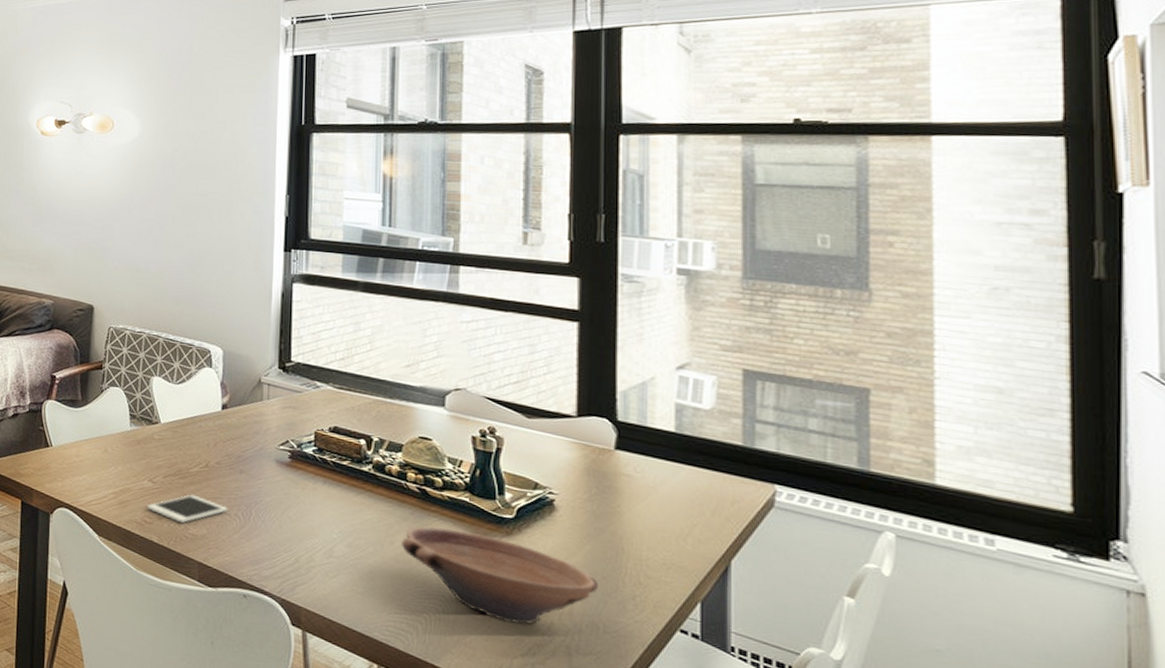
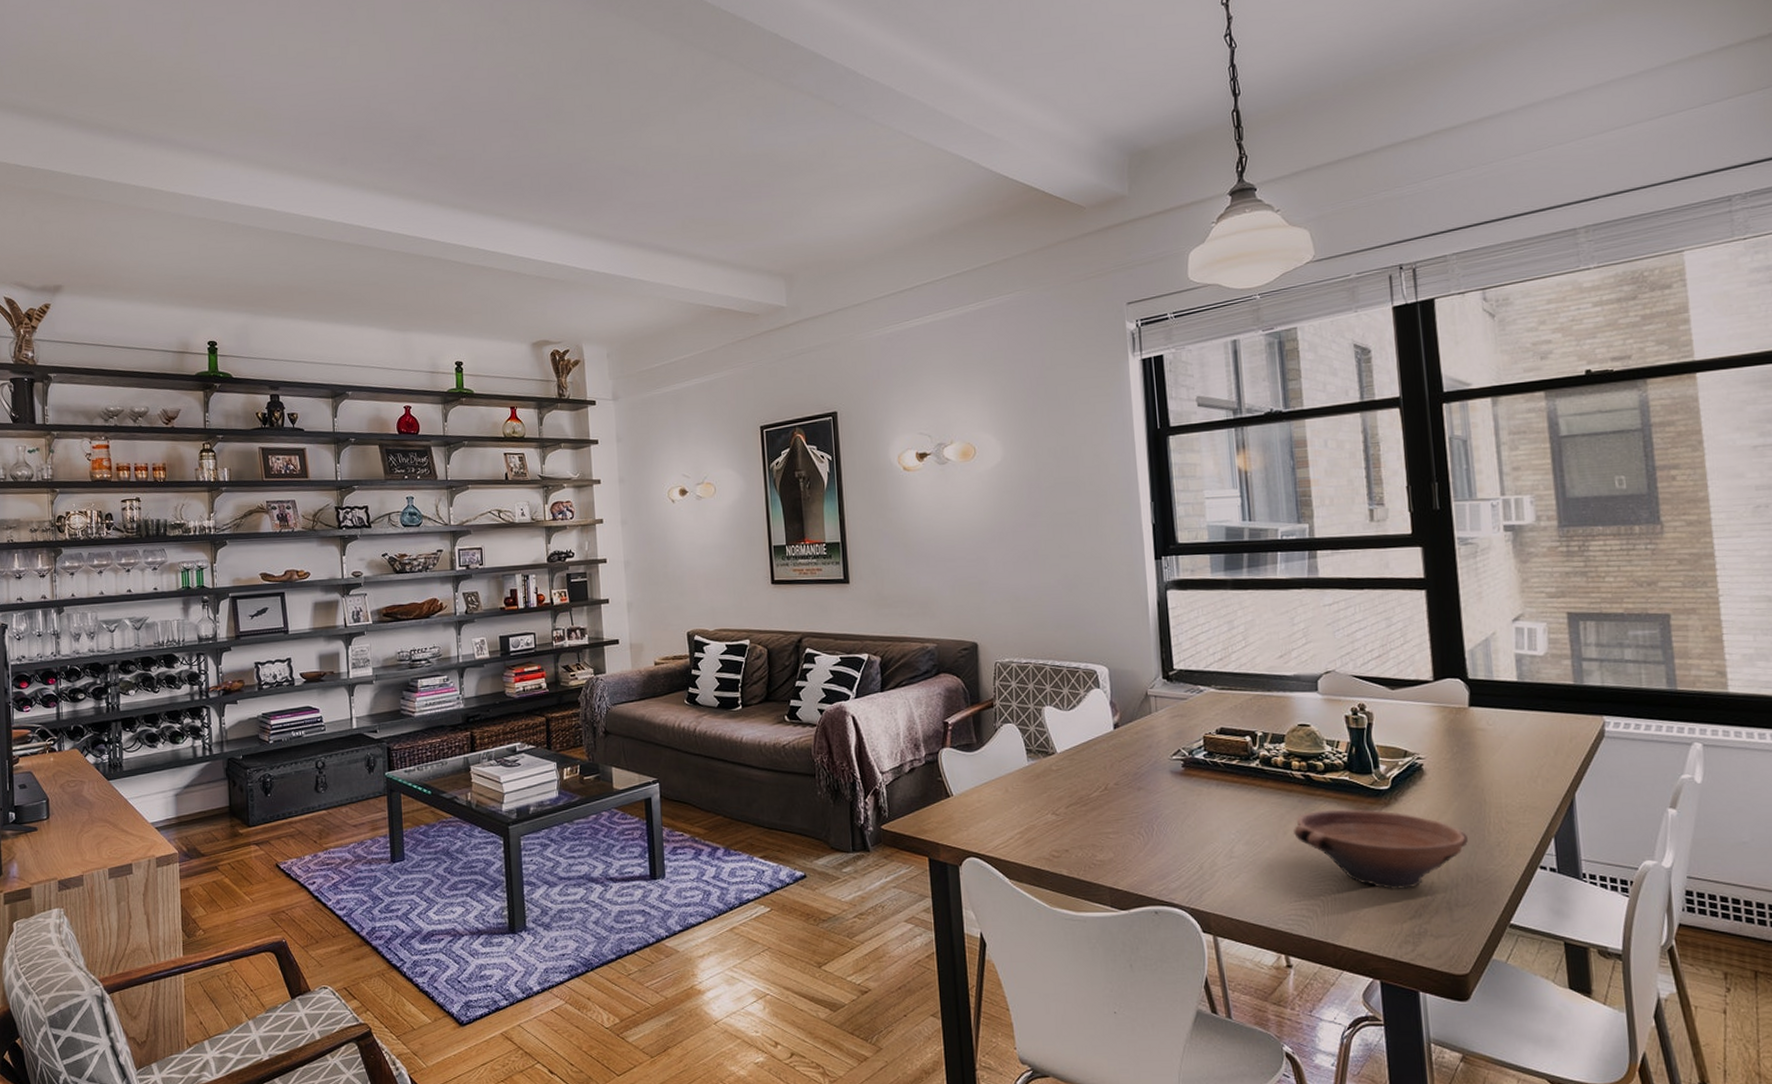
cell phone: present [146,494,228,524] -> none [1053,820,1131,851]

